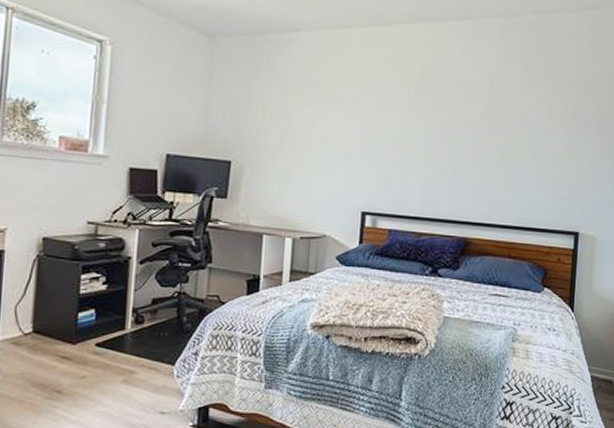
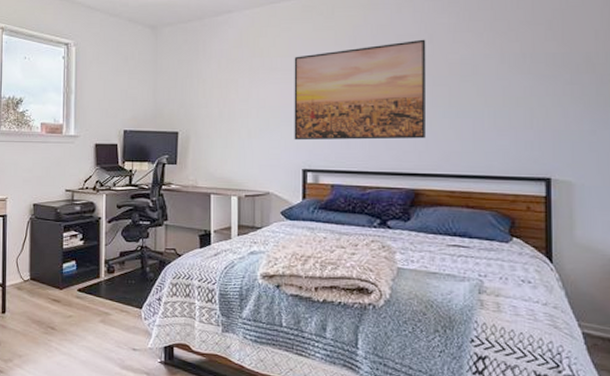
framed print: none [355,86,487,187] -> present [294,39,427,141]

